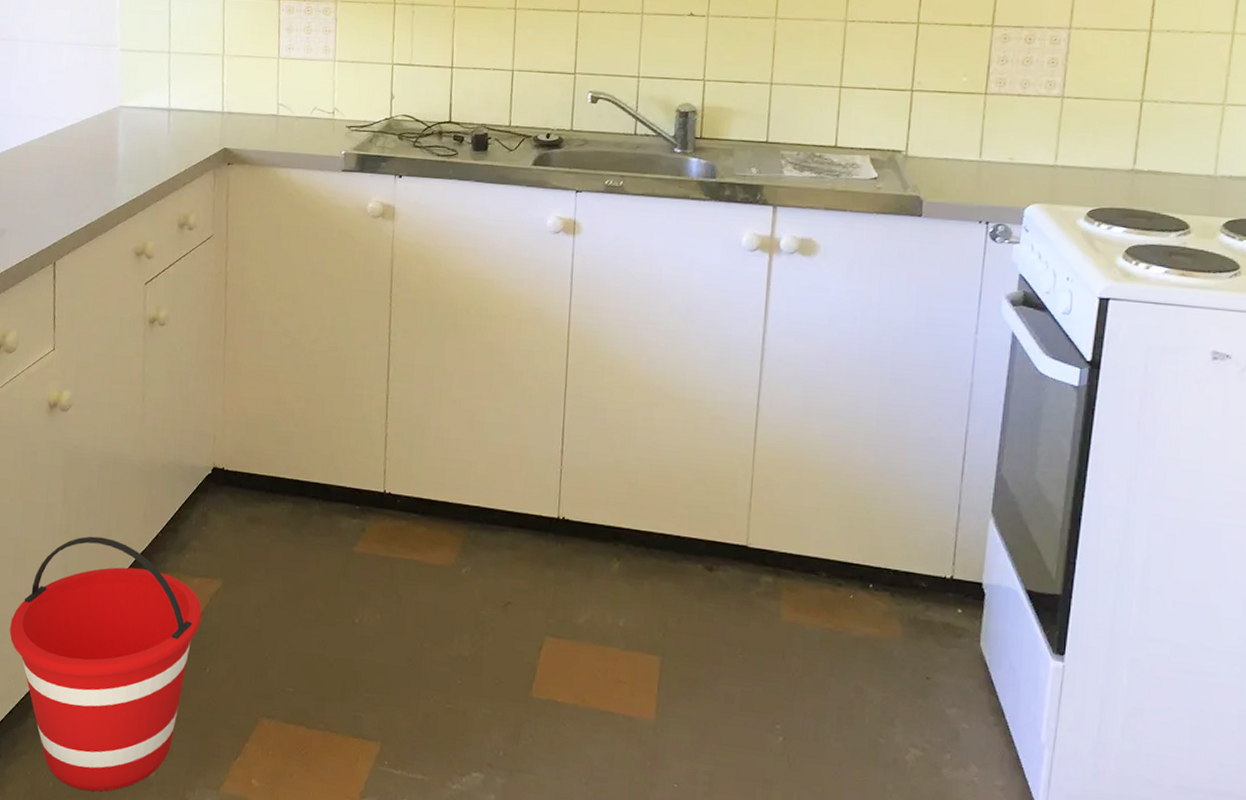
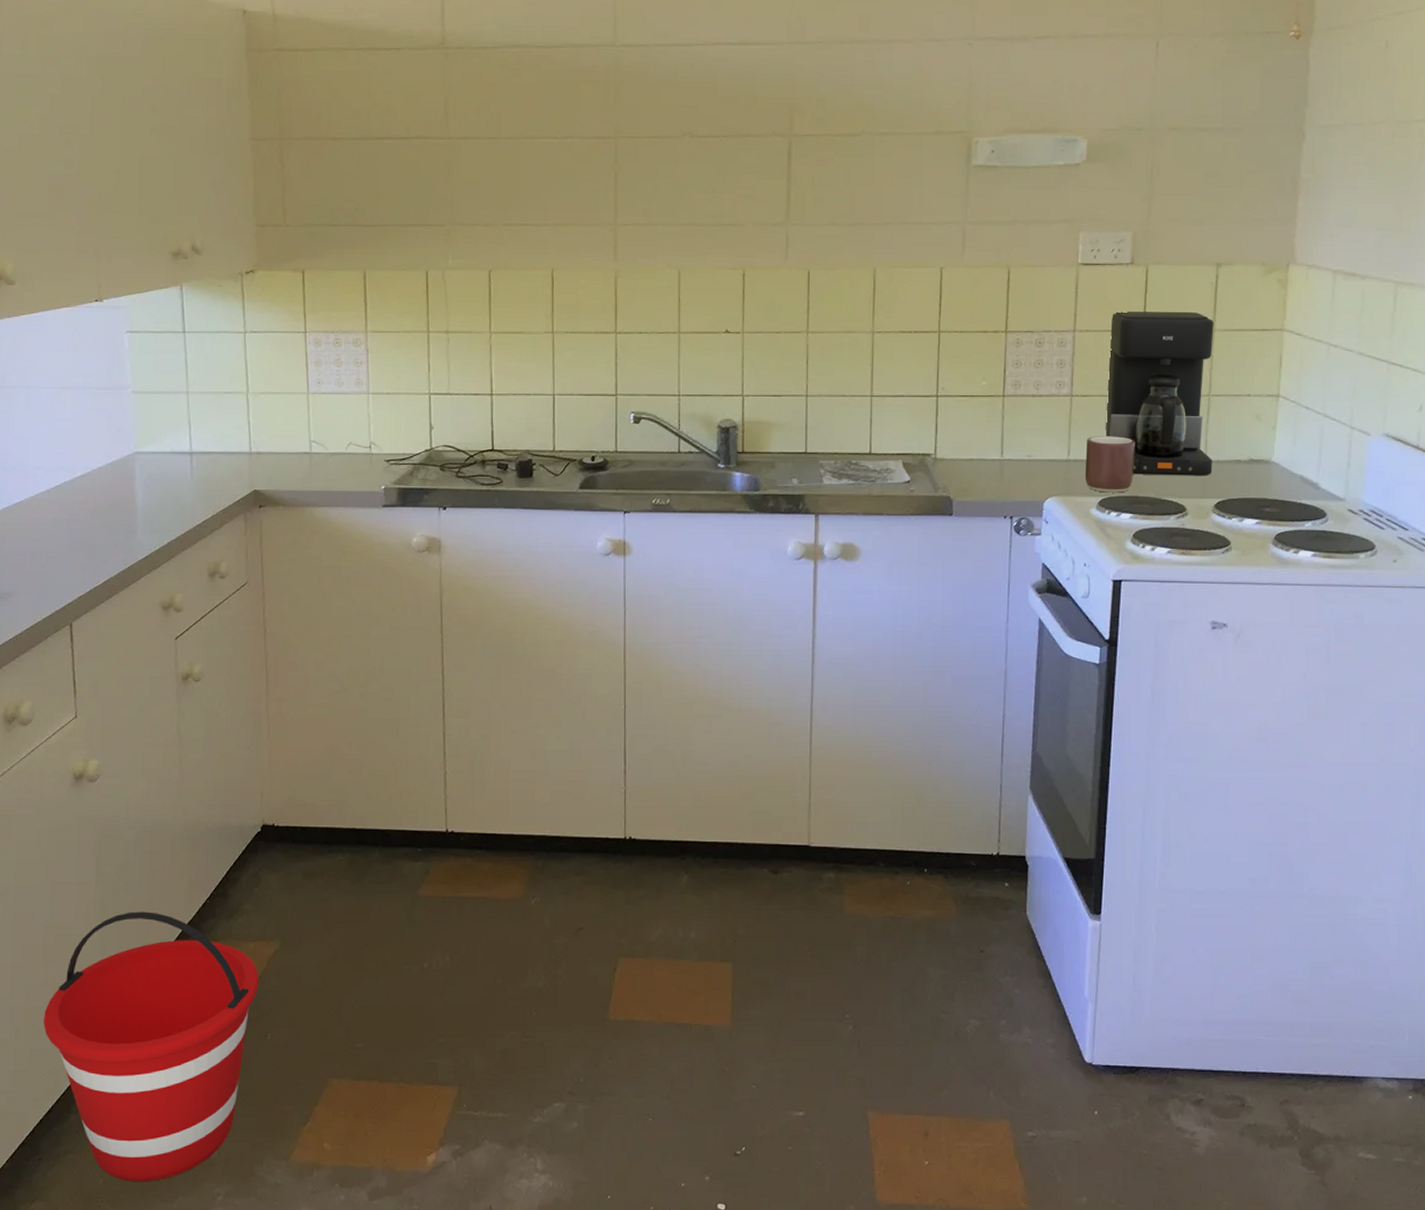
mug: none [1074,141,1134,204] -> present [1085,436,1136,493]
coffee maker: none [1099,9,1234,192] -> present [1105,311,1214,476]

